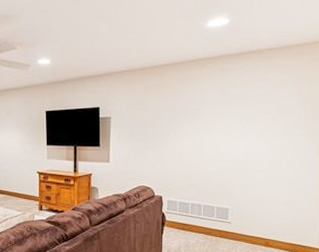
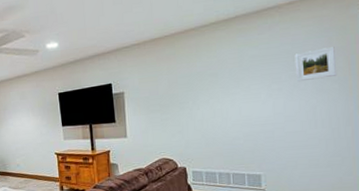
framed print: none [268,95,304,125] -> present [294,47,337,82]

